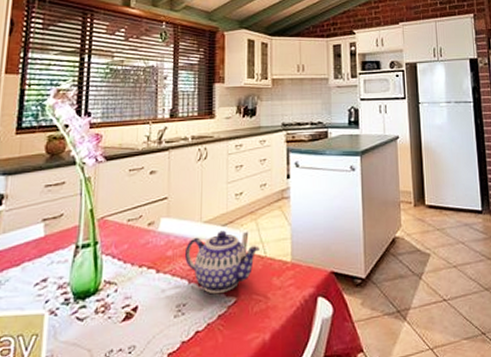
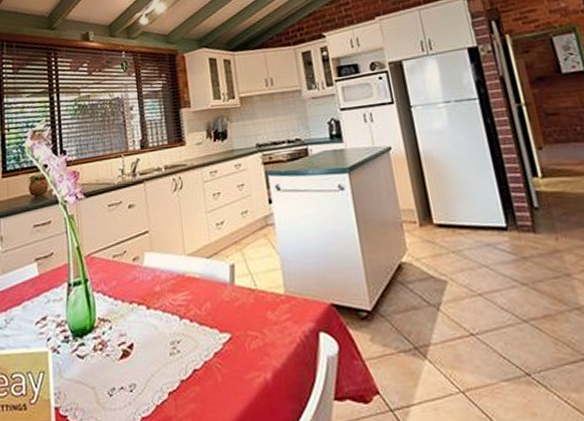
teapot: present [184,230,260,294] -> none [172,263,249,331]

